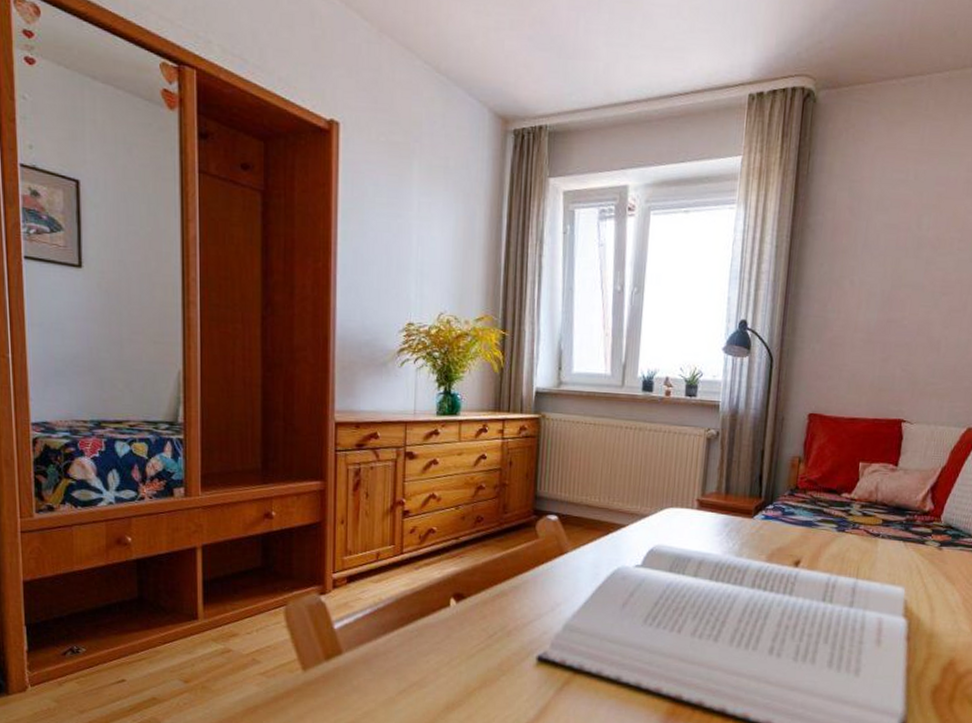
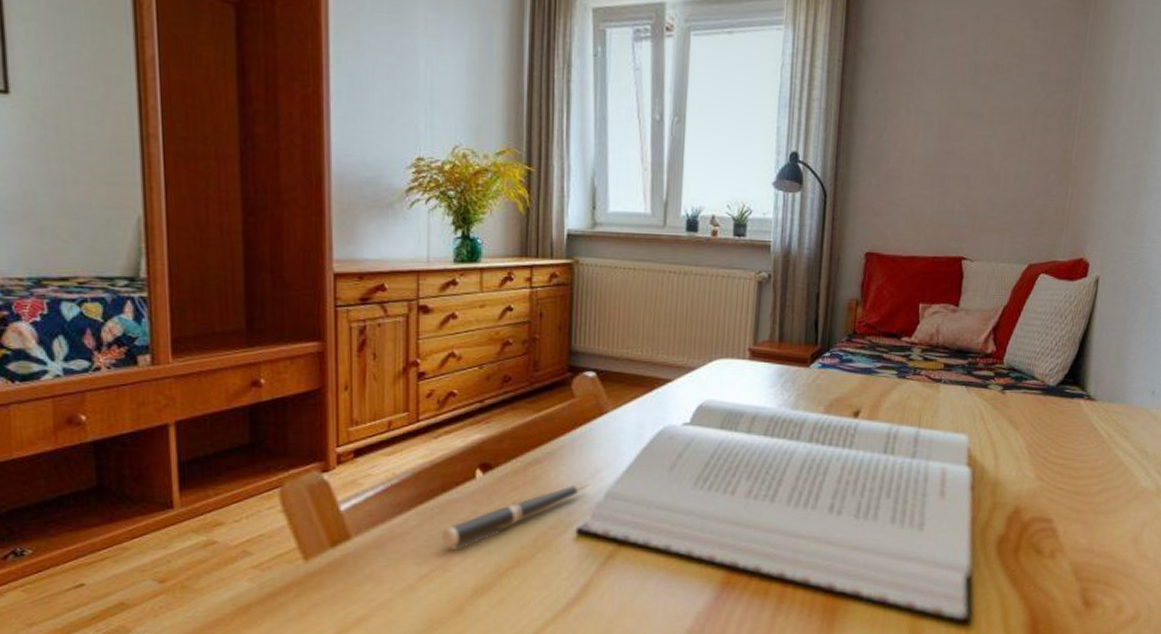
pen: none [419,615,551,669] -> present [442,483,591,549]

